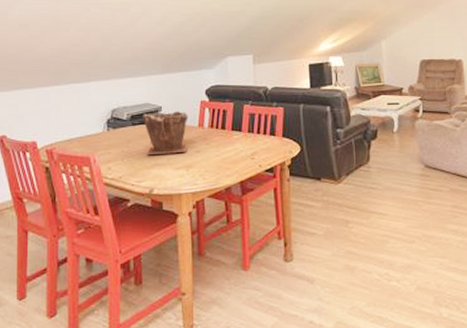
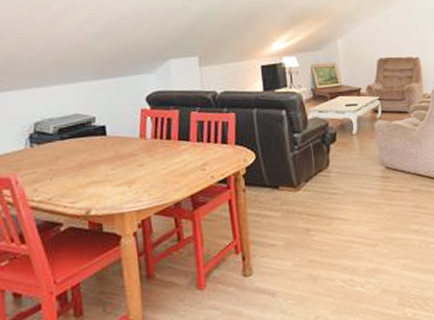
plant pot: present [143,111,188,156] -> none [73,121,129,173]

